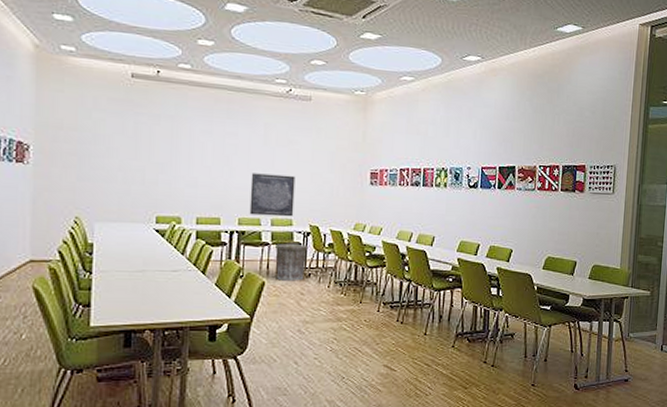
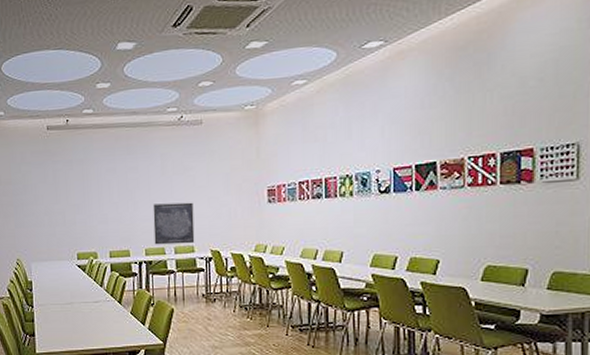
trash can: present [275,241,309,281] -> none [181,268,212,307]

